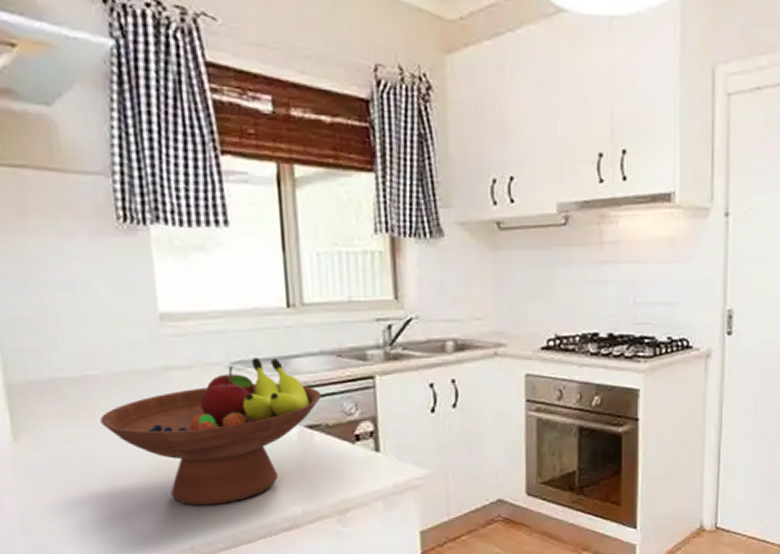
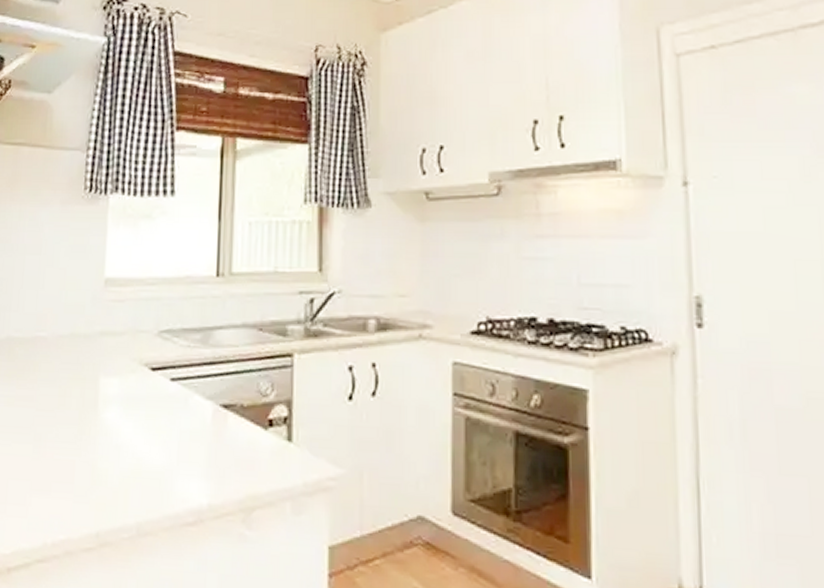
fruit bowl: present [99,358,322,506] -> none [39,327,239,487]

